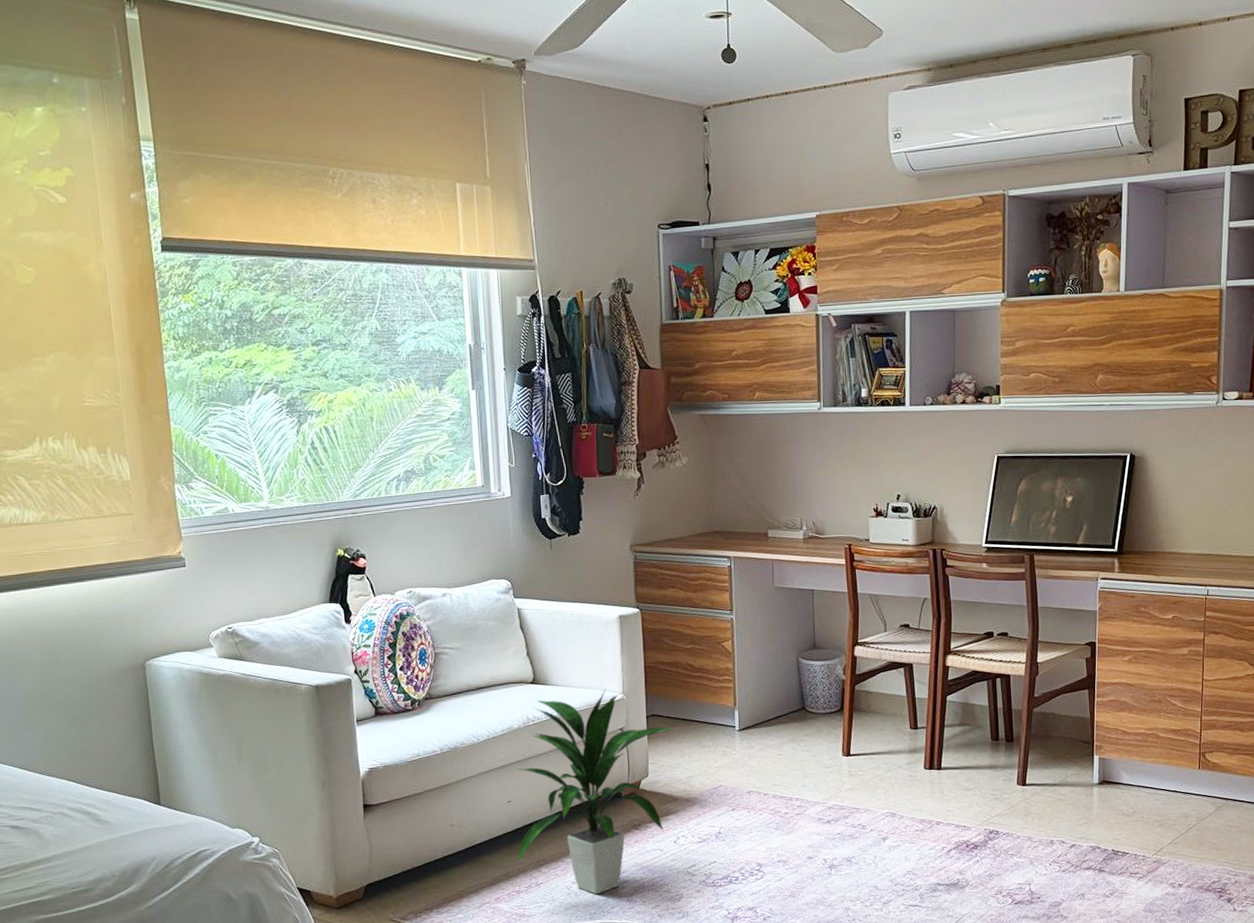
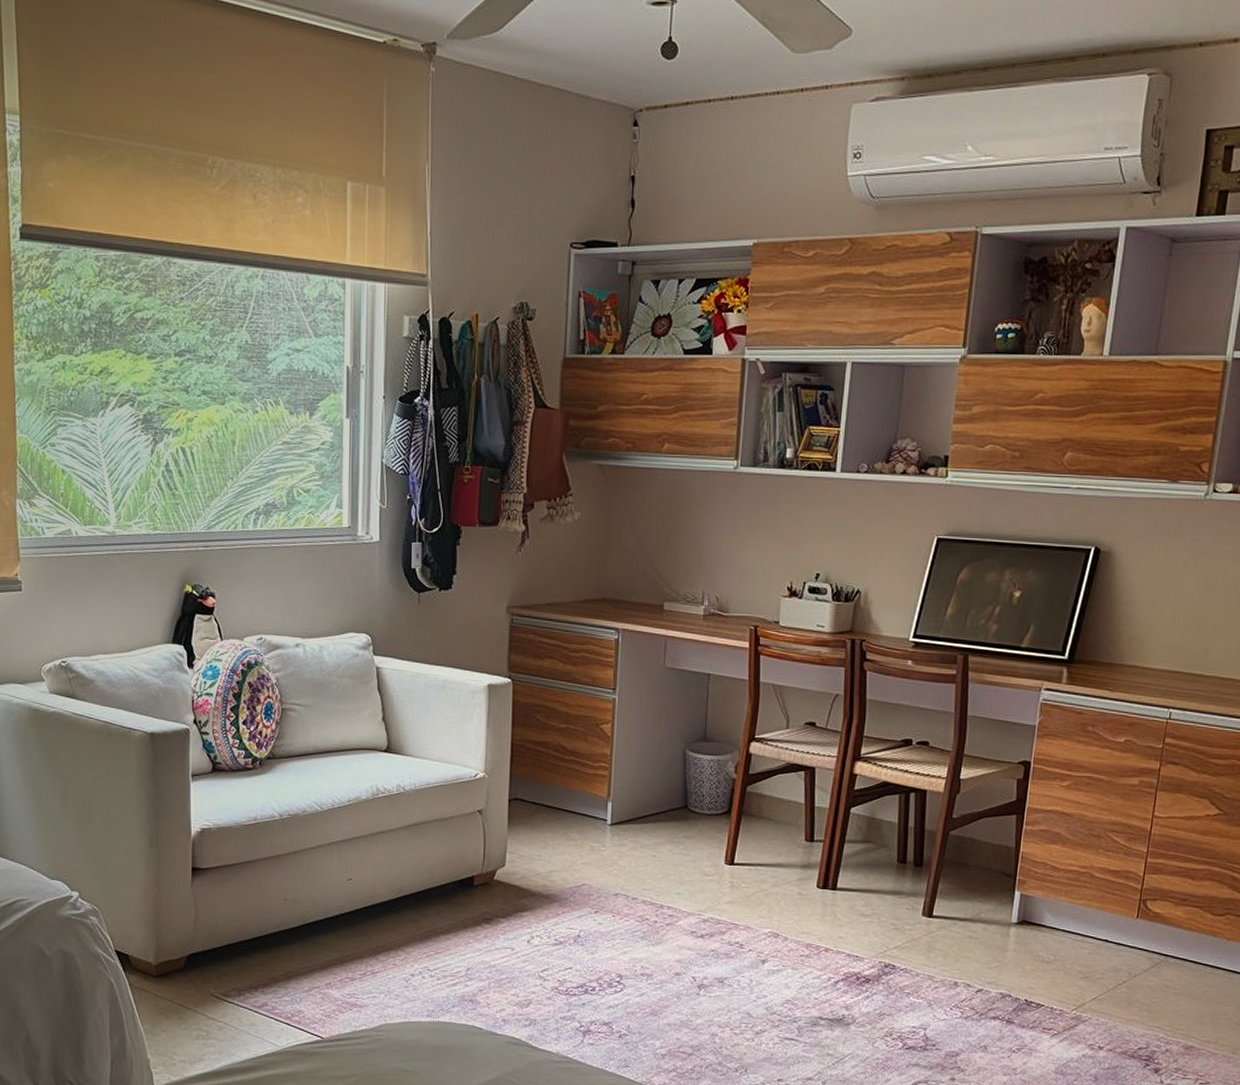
indoor plant: present [515,689,677,895] -> none [350,765,541,991]

